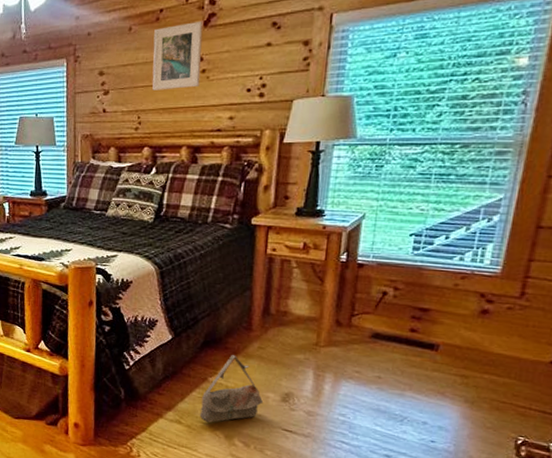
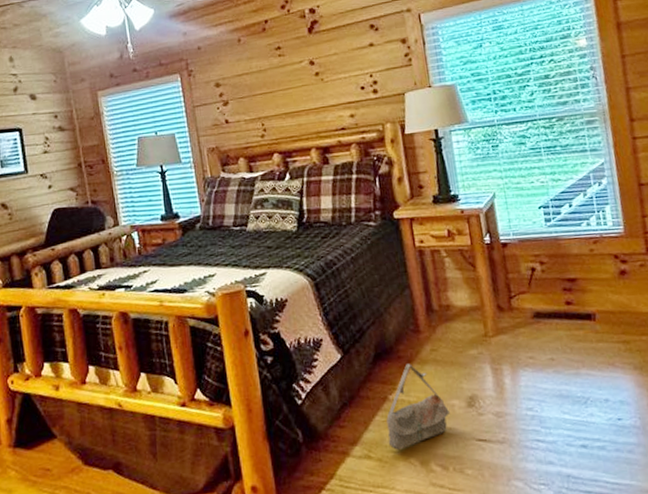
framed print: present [152,21,203,90] -> none [263,28,316,97]

